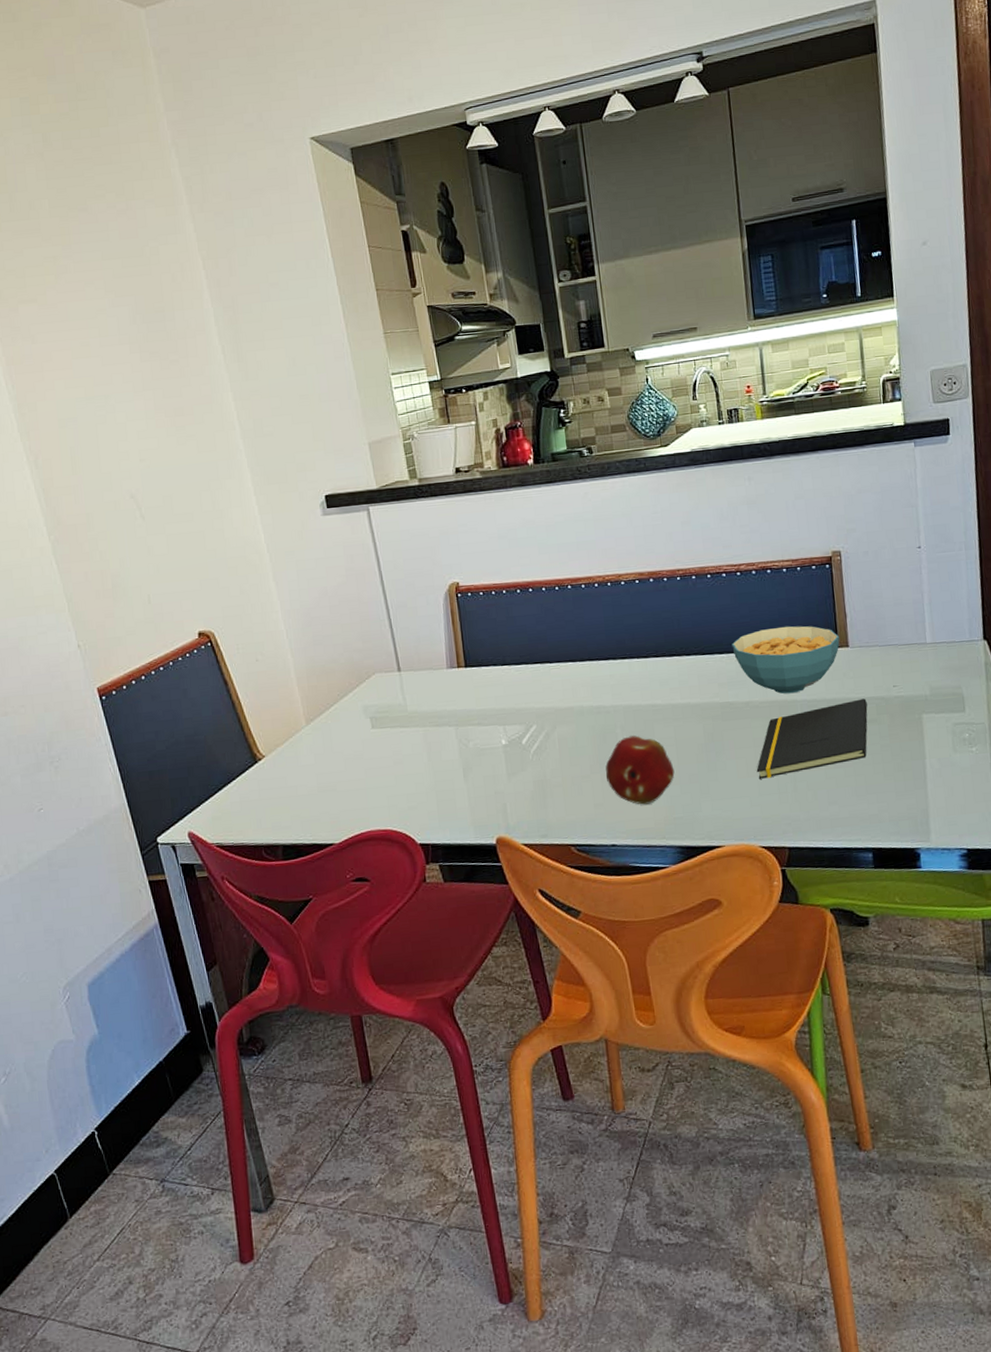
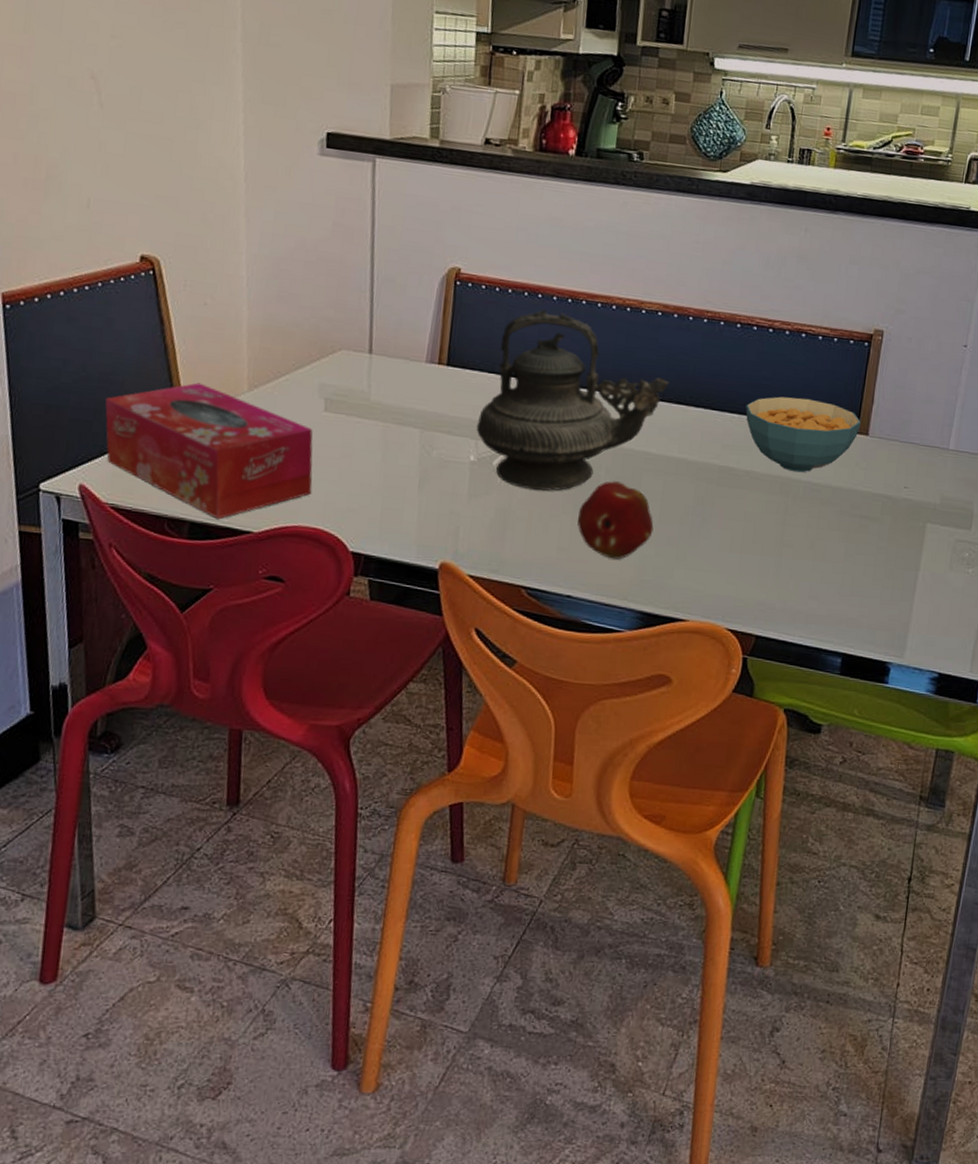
tissue box: none [195,727,376,839] -> present [105,382,313,520]
teapot: none [501,600,660,759] -> present [476,309,670,491]
notepad: present [756,698,868,779] -> none [741,493,874,558]

